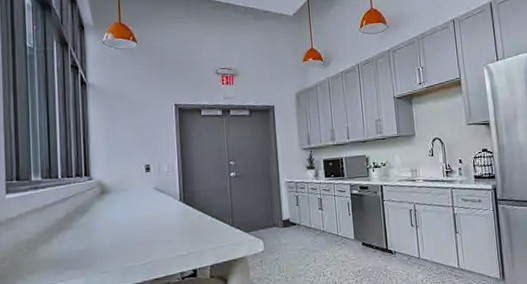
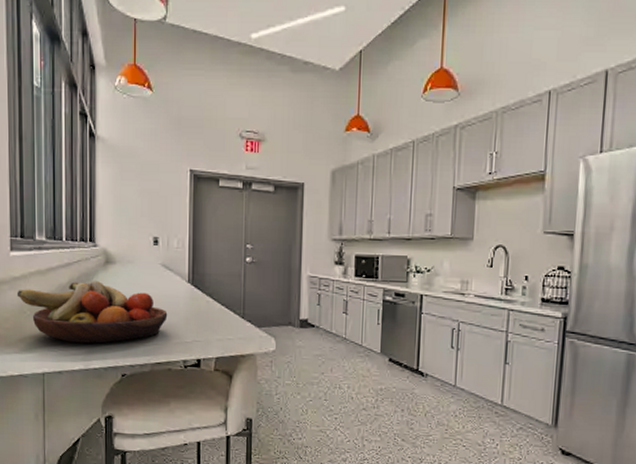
fruit bowl: none [13,211,163,273] -> present [16,281,168,344]

